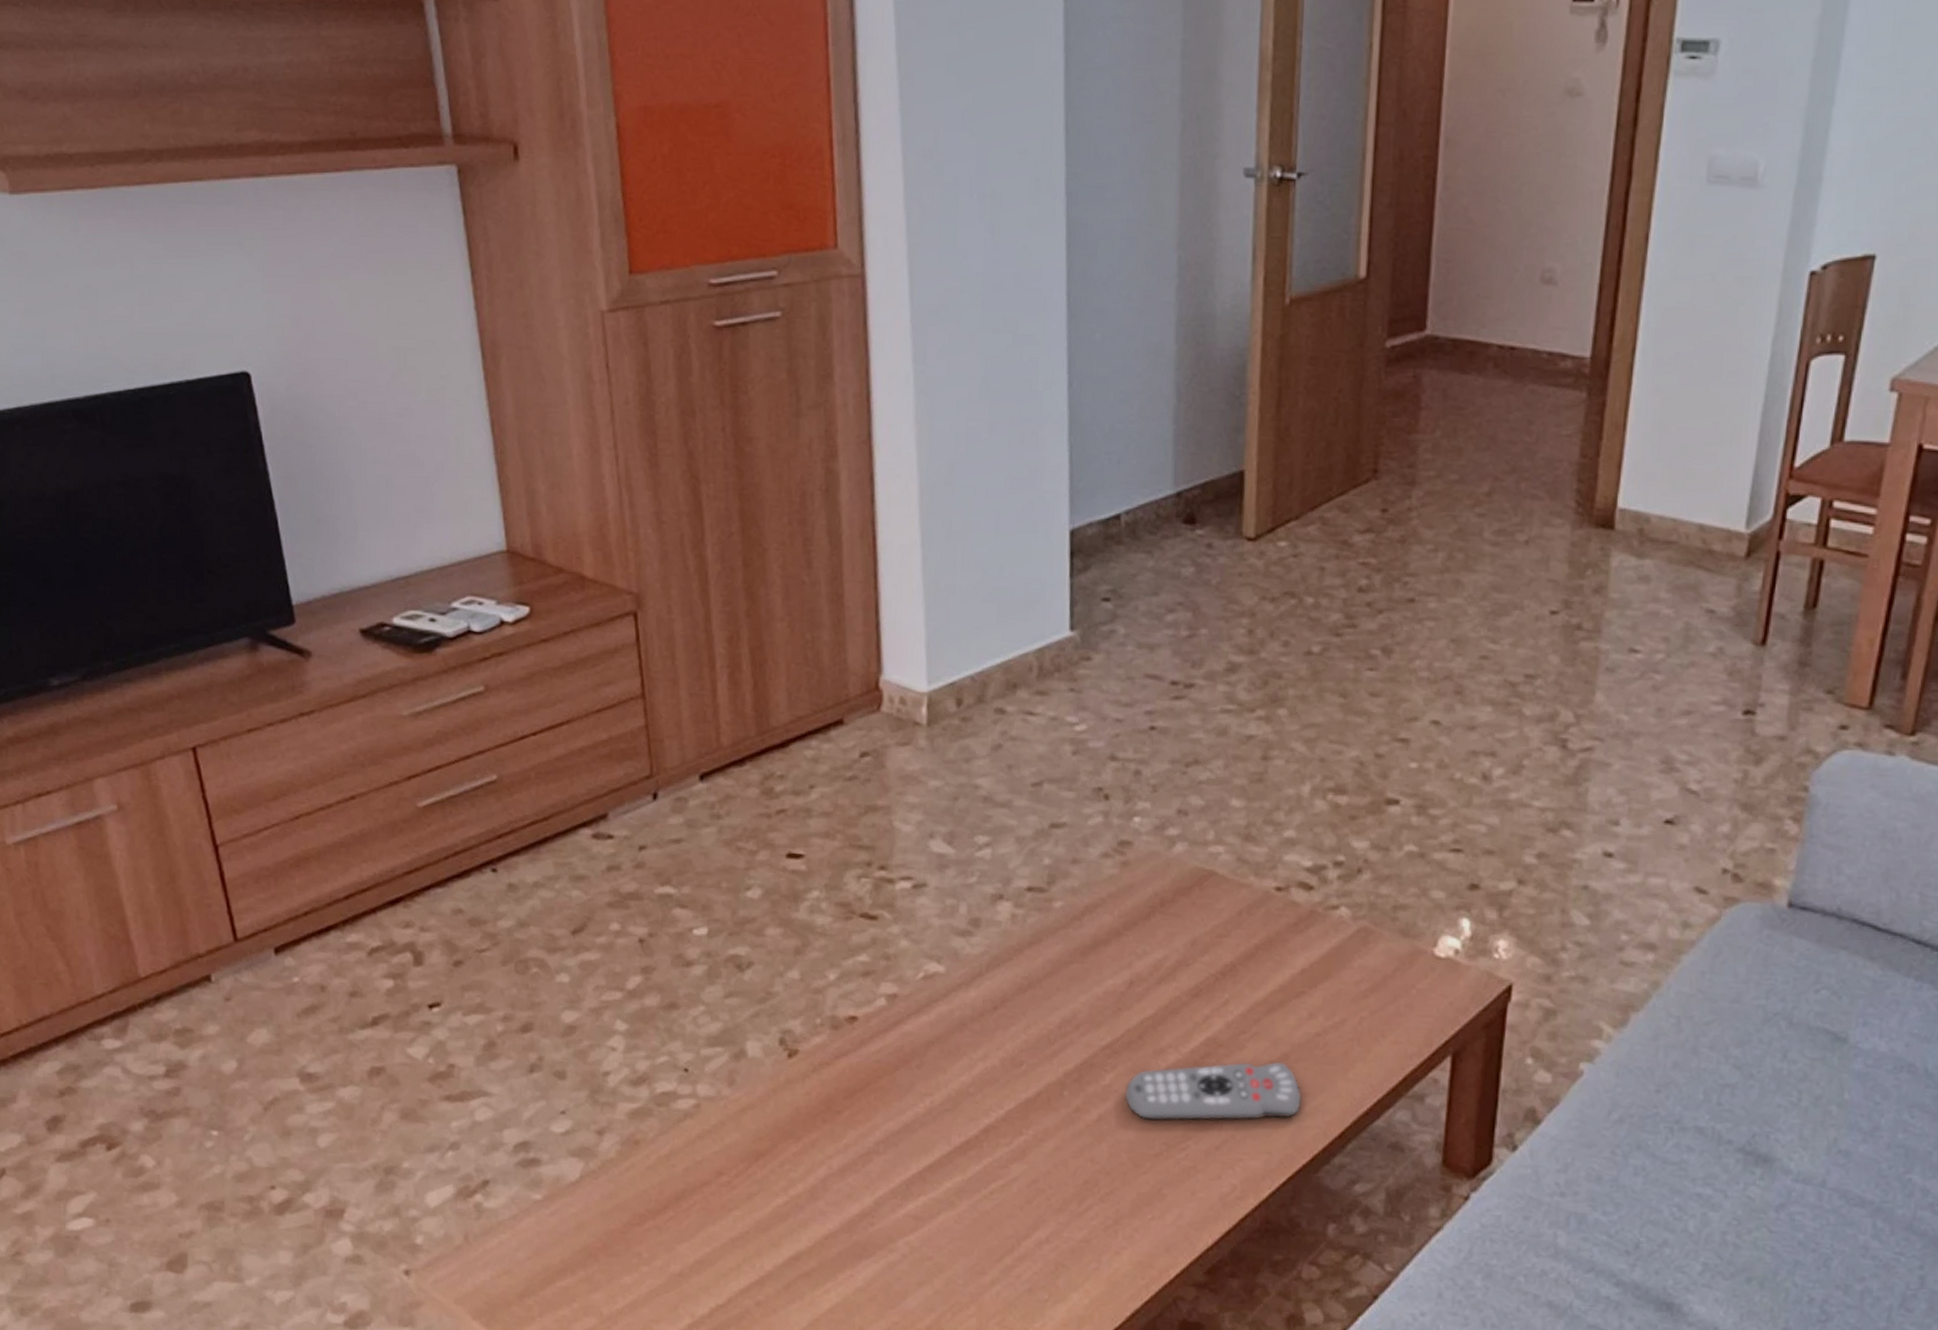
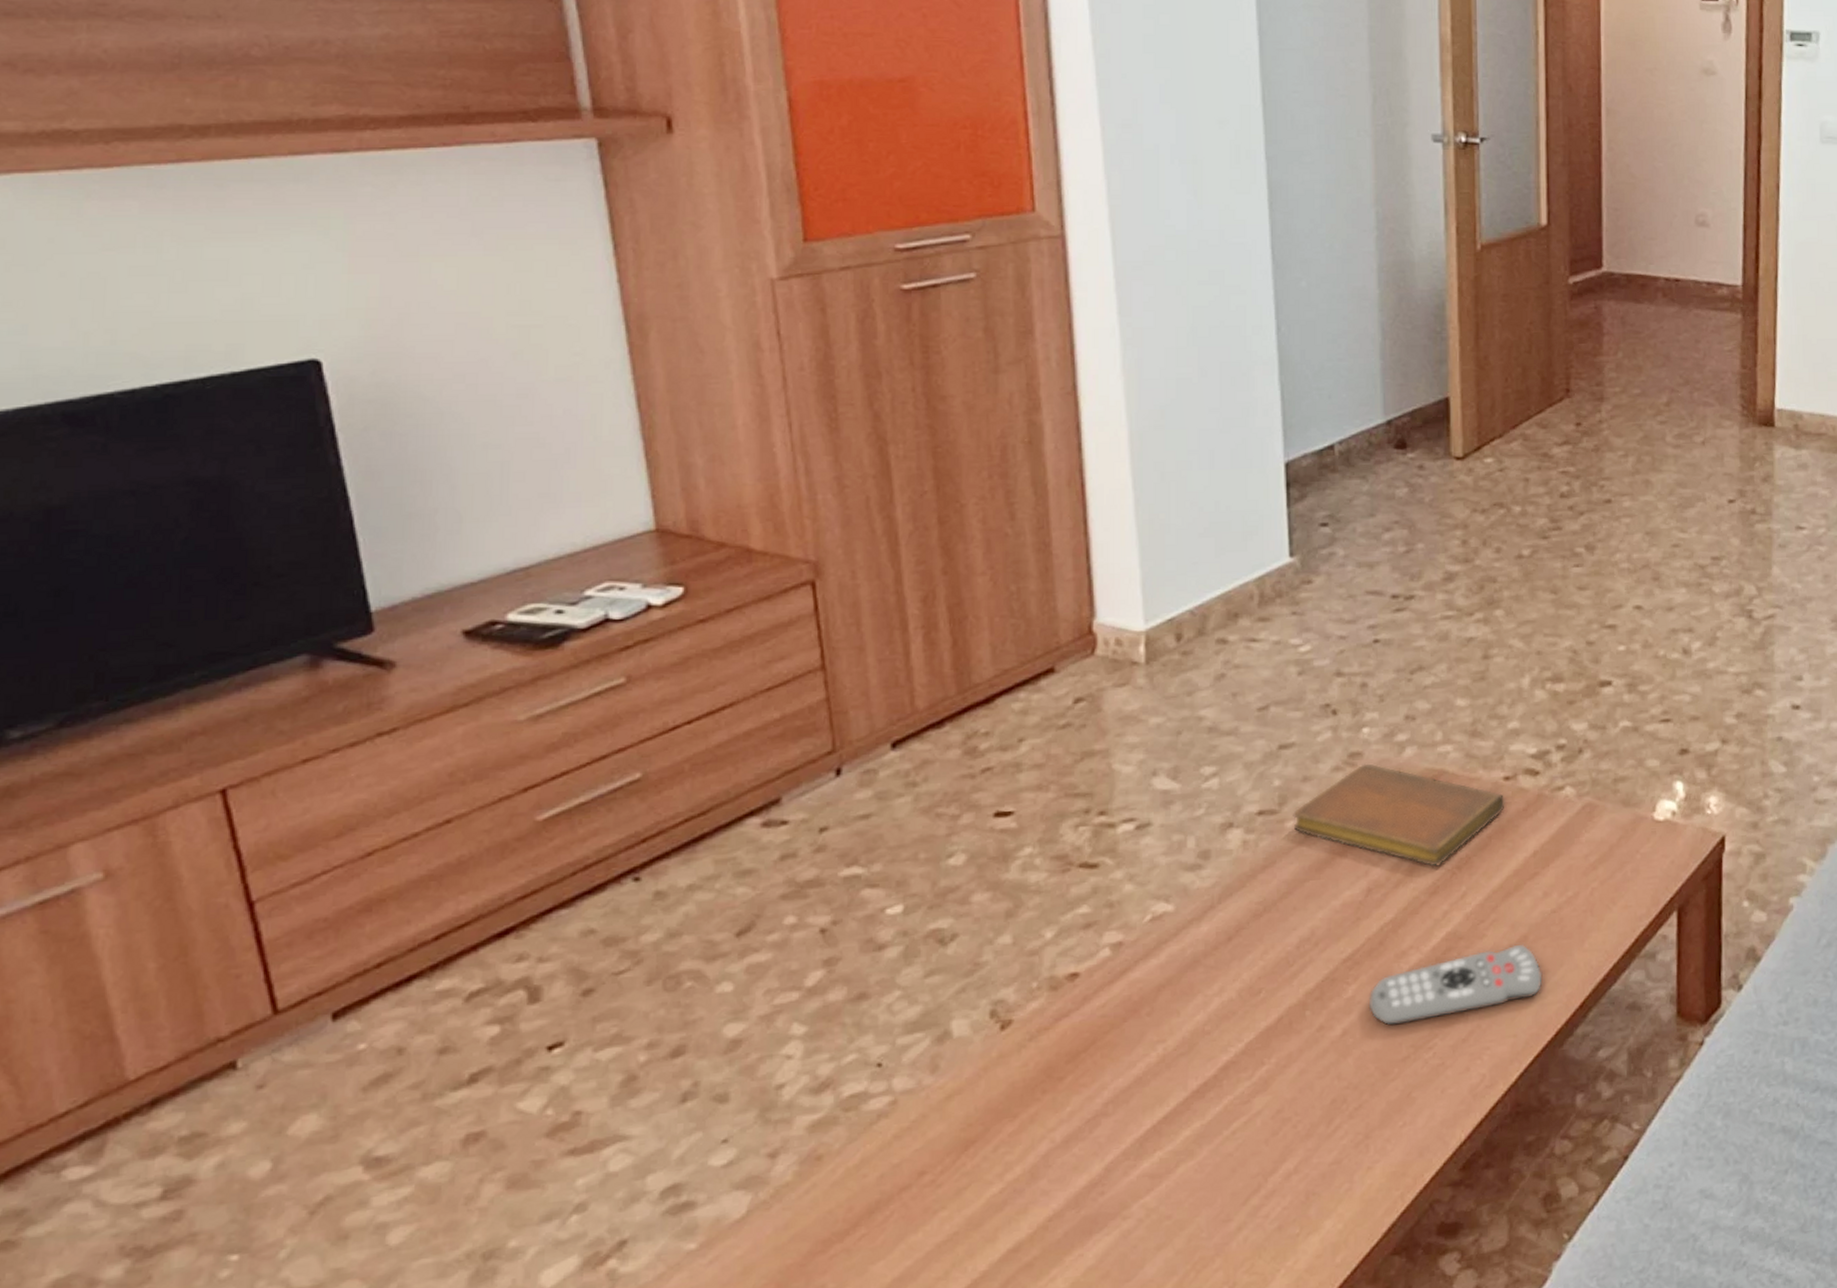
notebook: none [1061,853,1276,969] -> present [1293,763,1505,867]

